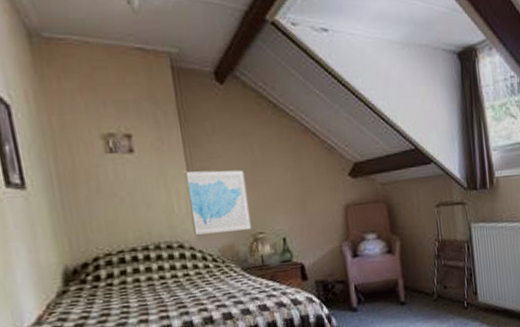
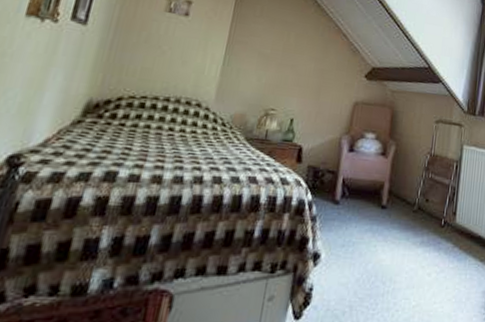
wall art: present [183,170,252,235] -> none [216,41,276,104]

